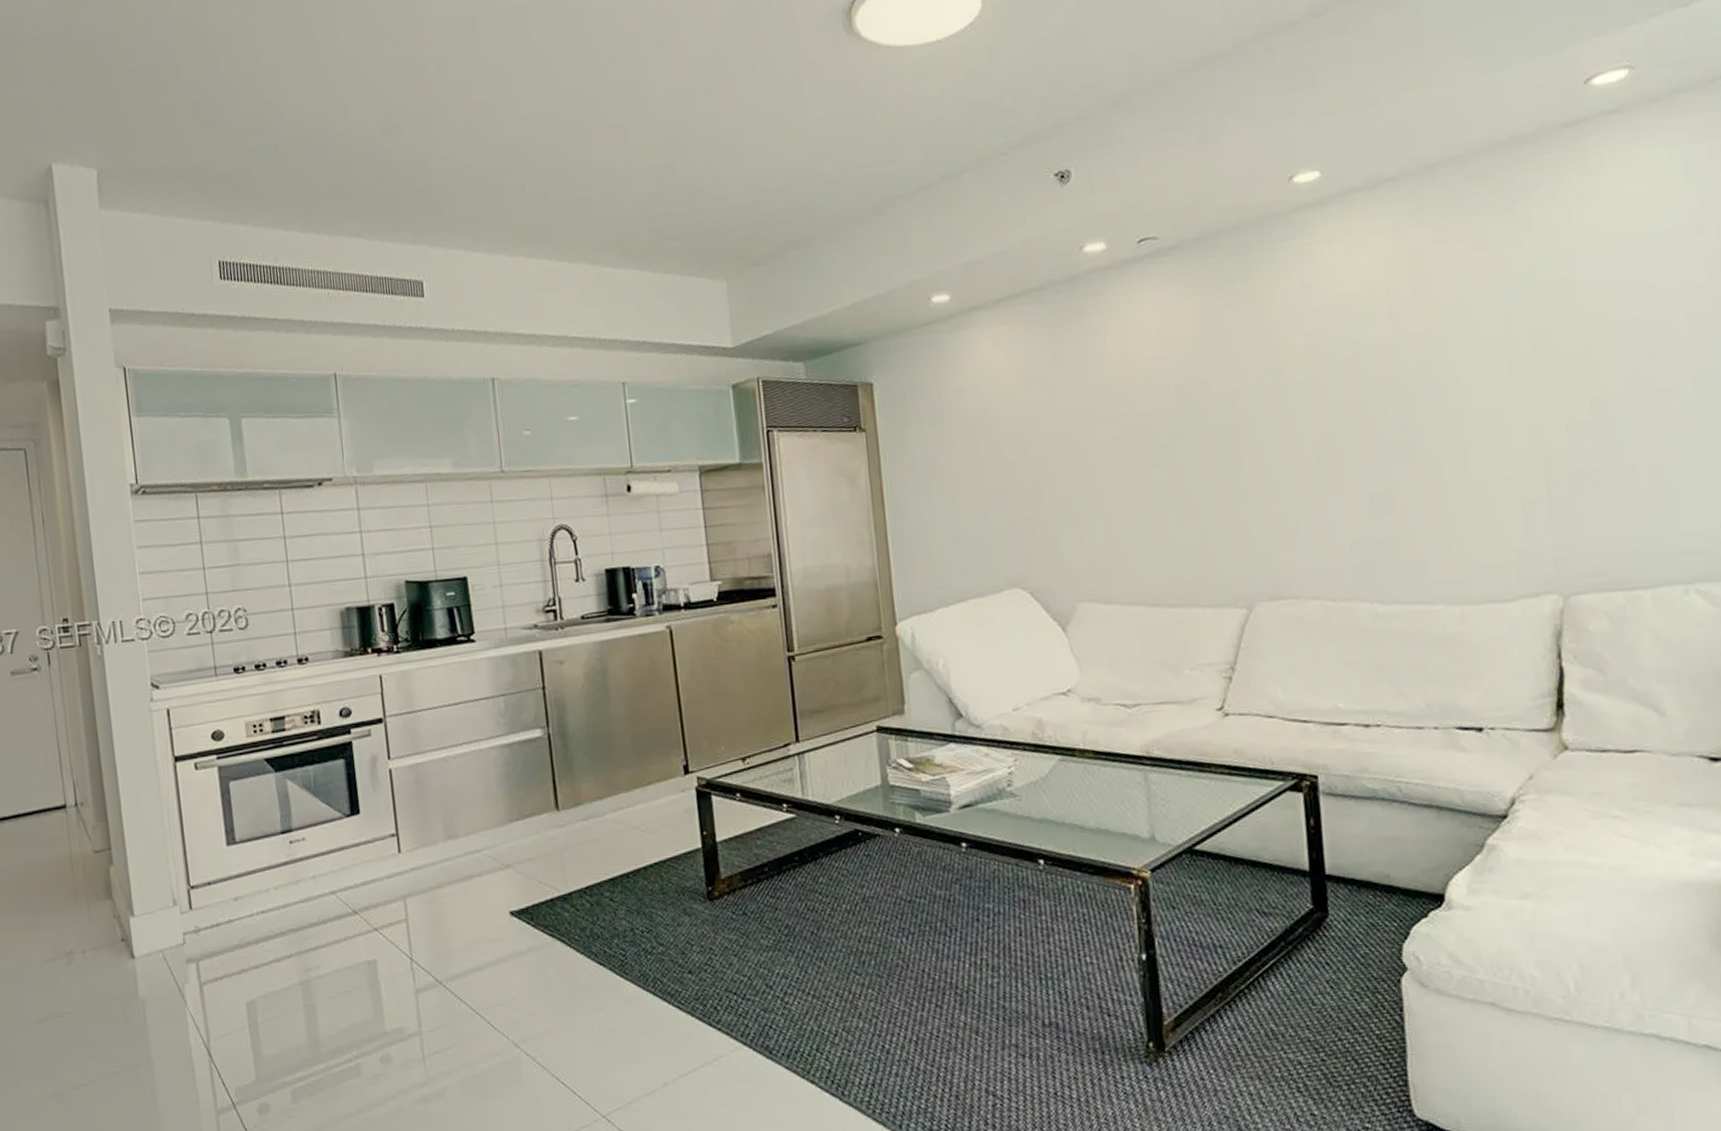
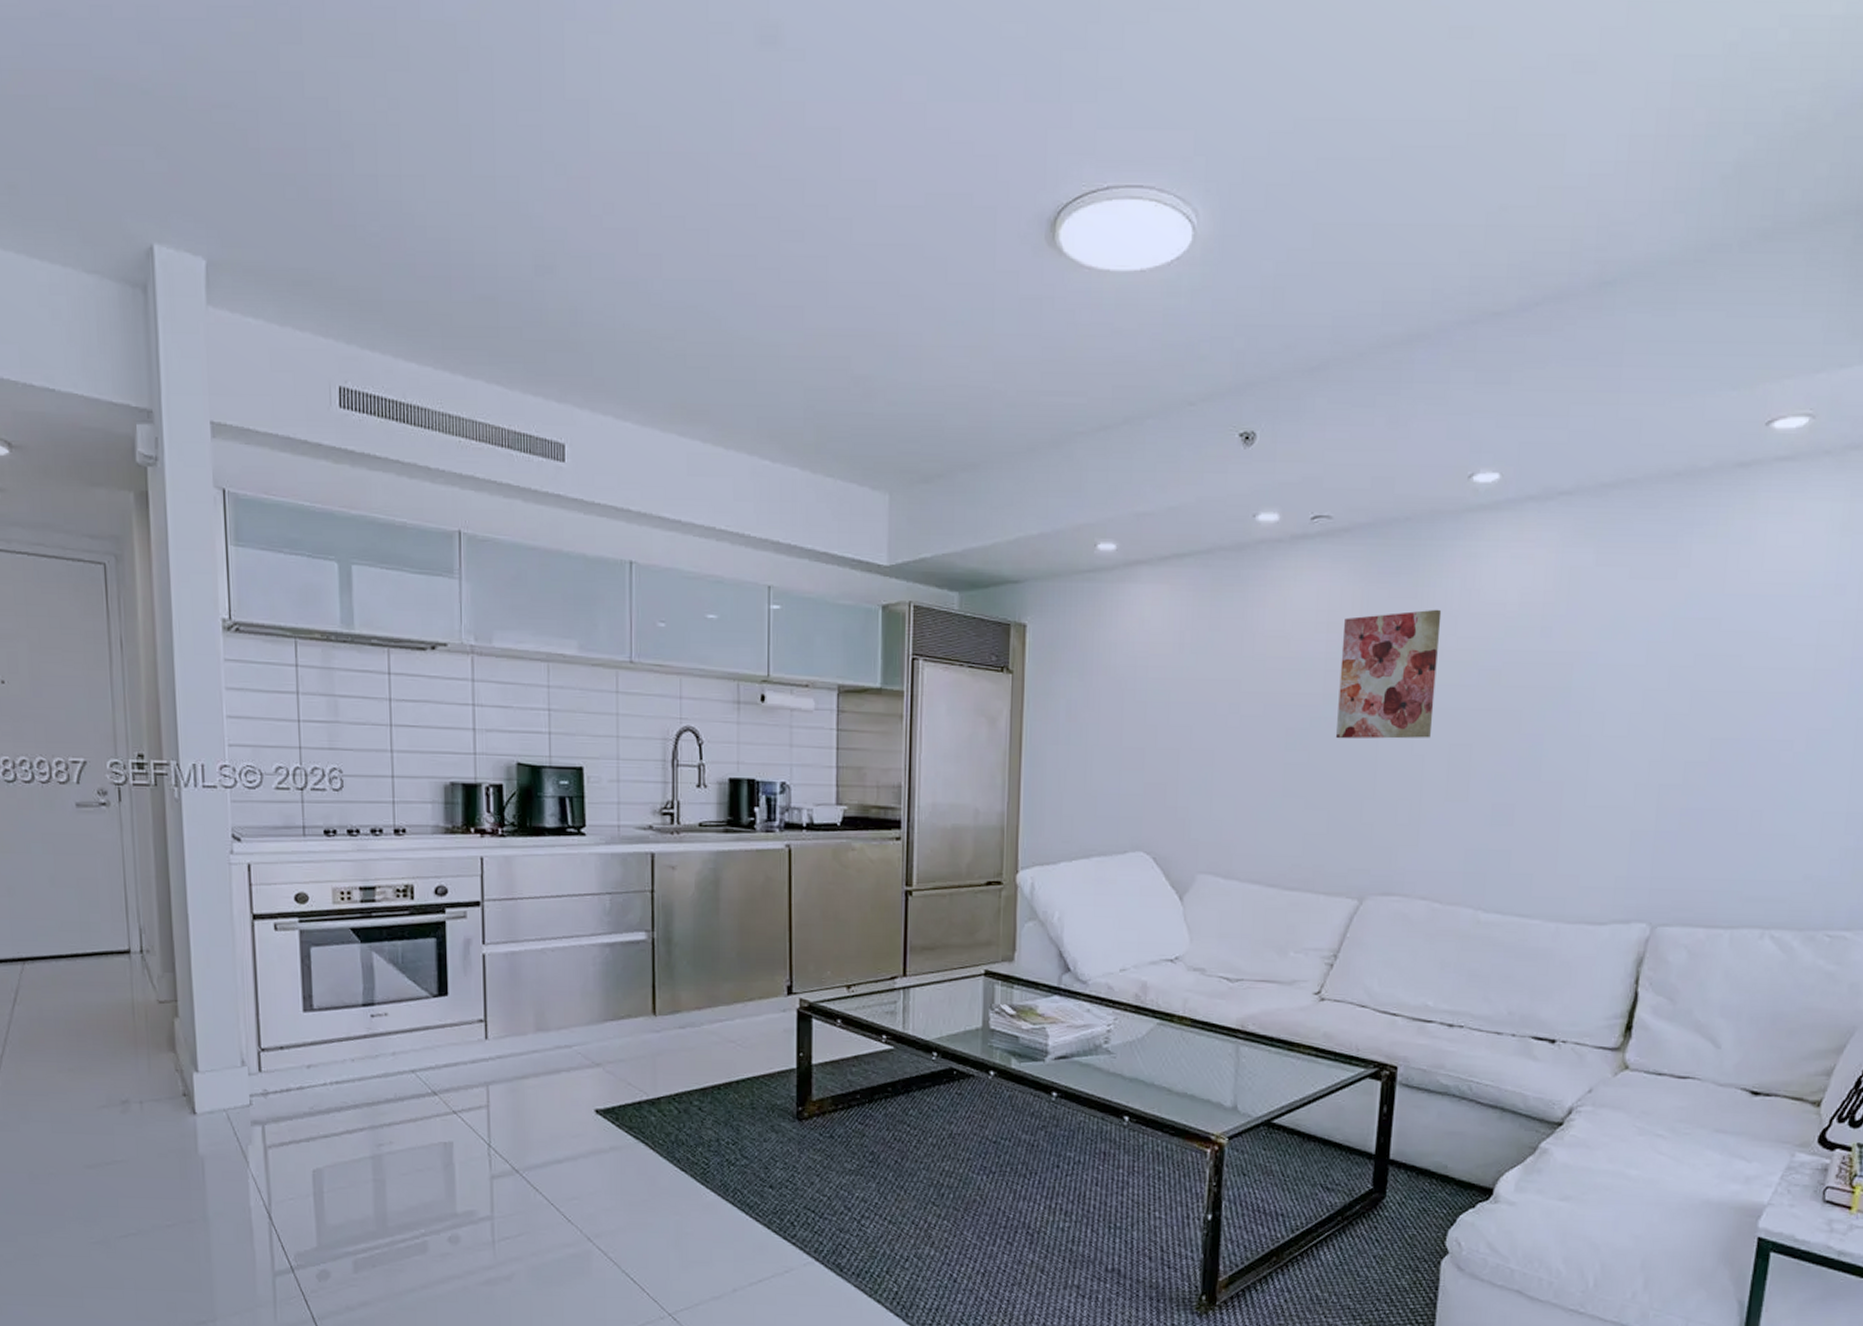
wall art: none [1187,309,1294,450] -> present [1336,609,1442,739]

